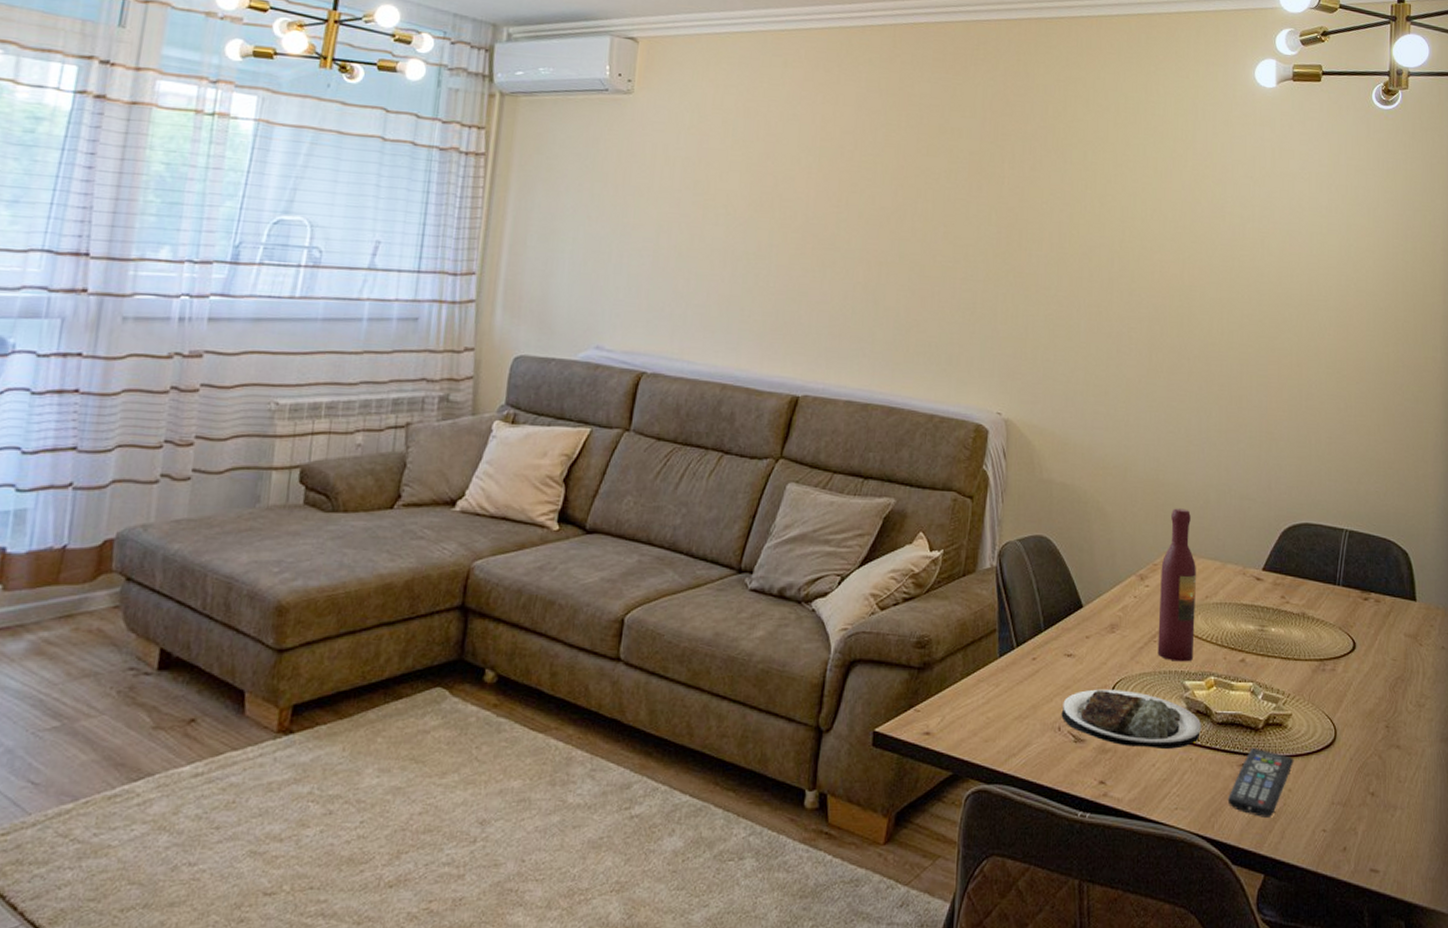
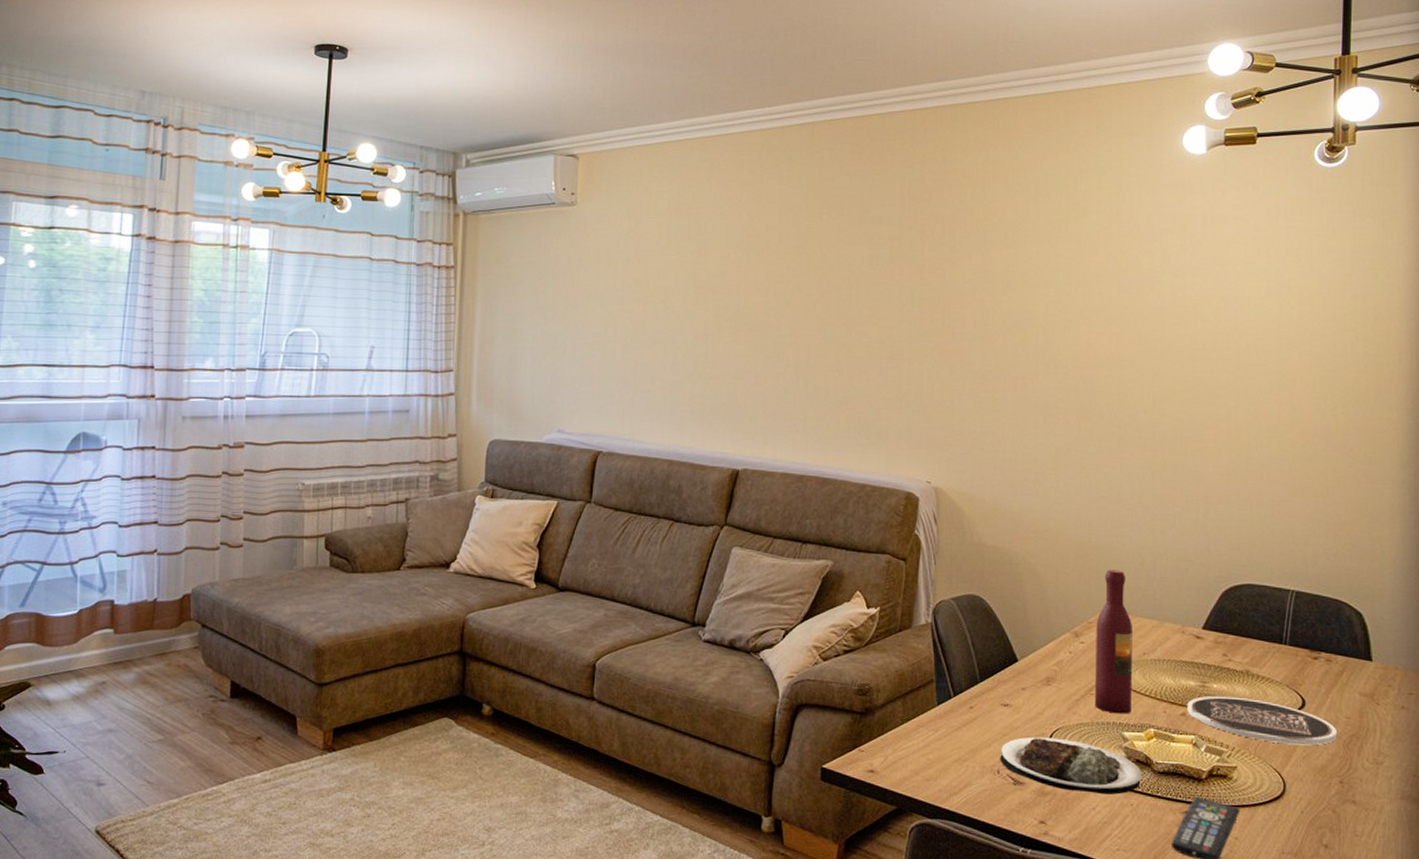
plate: none [1246,640,1384,690] -> present [1187,695,1337,746]

